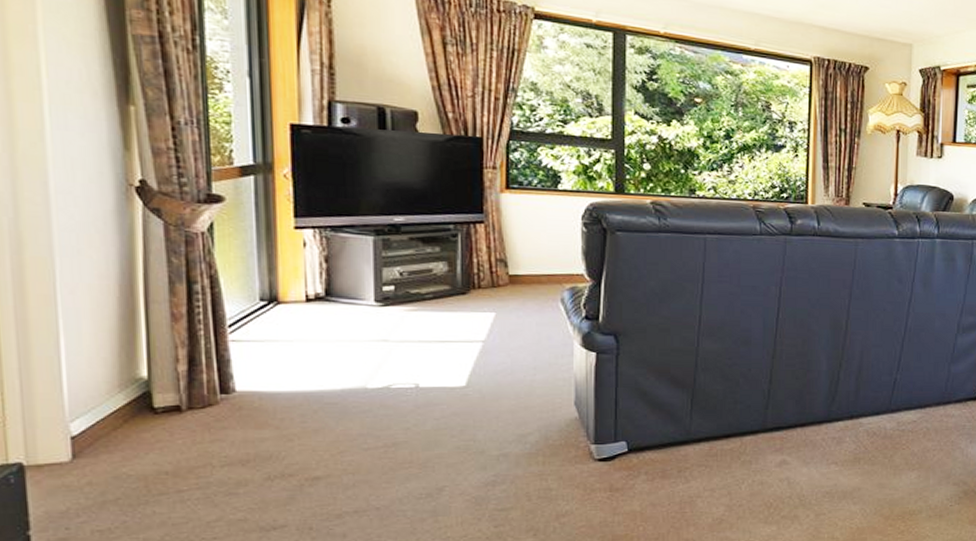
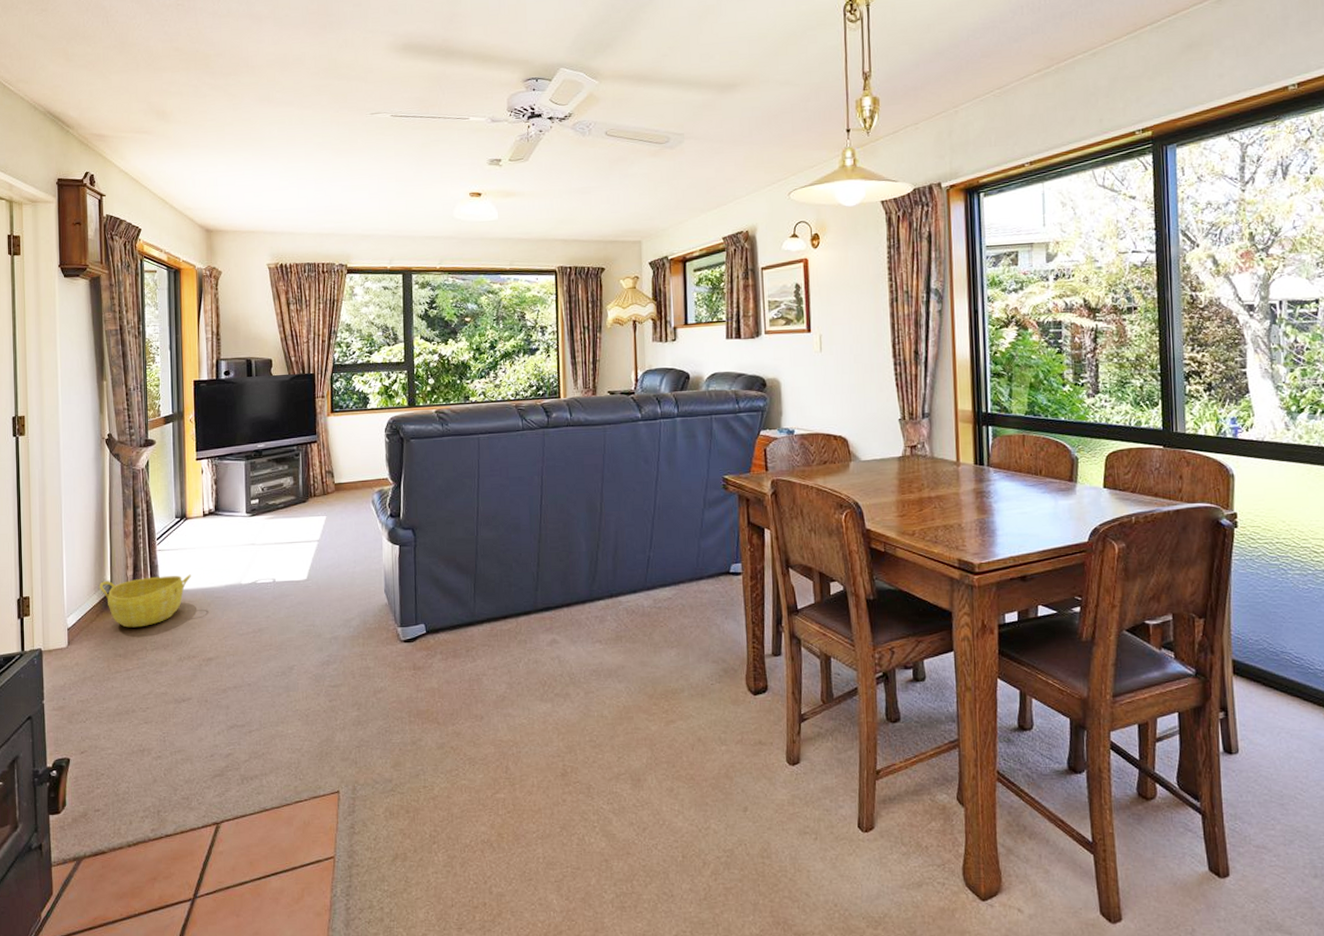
basket: none [128,373,288,438] -> present [100,574,192,628]

